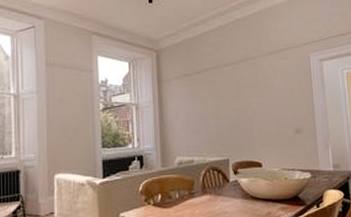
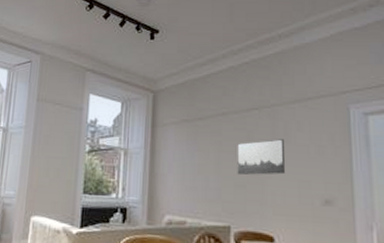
wall art: none [229,85,266,117] -> present [237,139,285,176]

